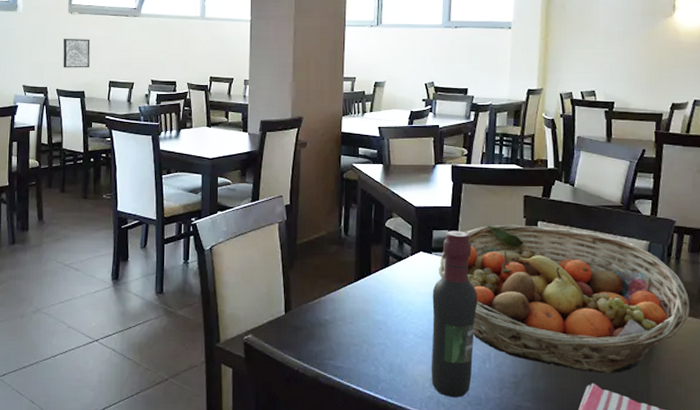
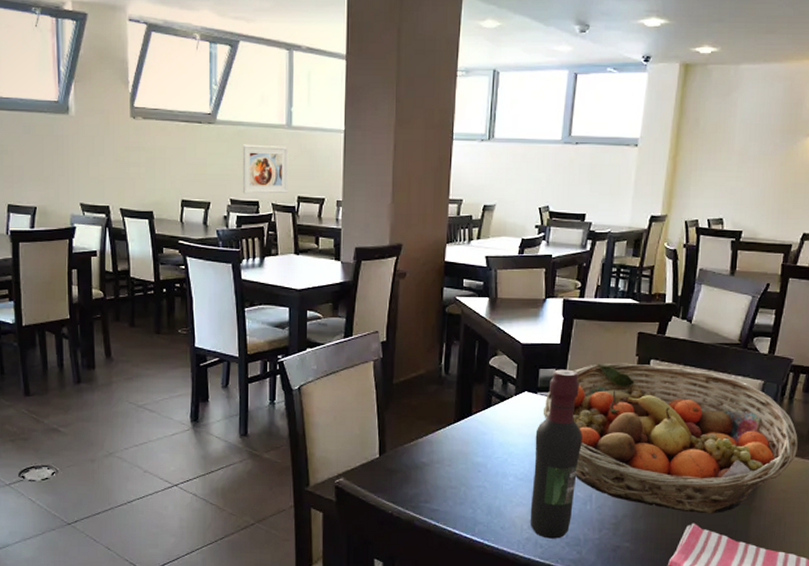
wall art: present [63,39,91,68] -> none [126,149,158,184]
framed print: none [162,33,202,75] -> present [242,144,289,194]

